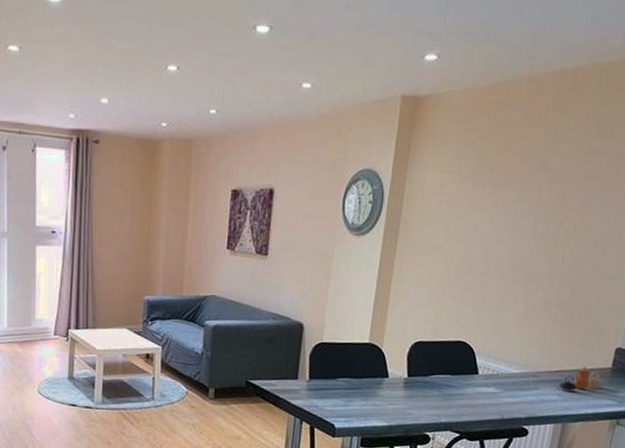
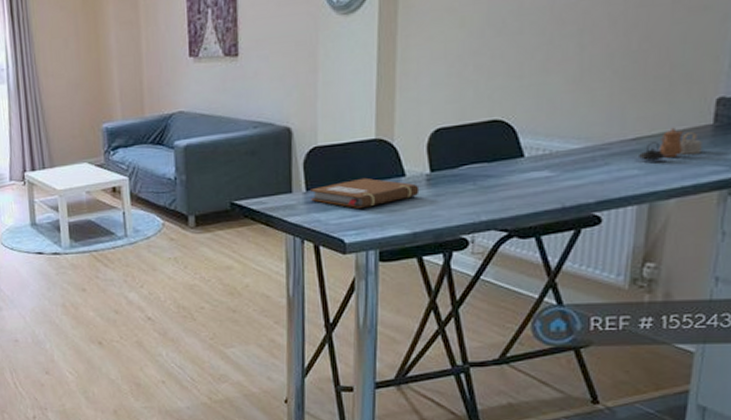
notebook: none [312,374,398,400] -> present [311,177,420,208]

